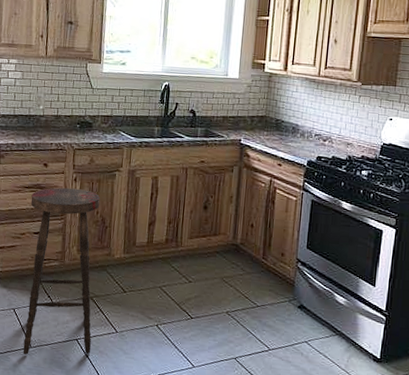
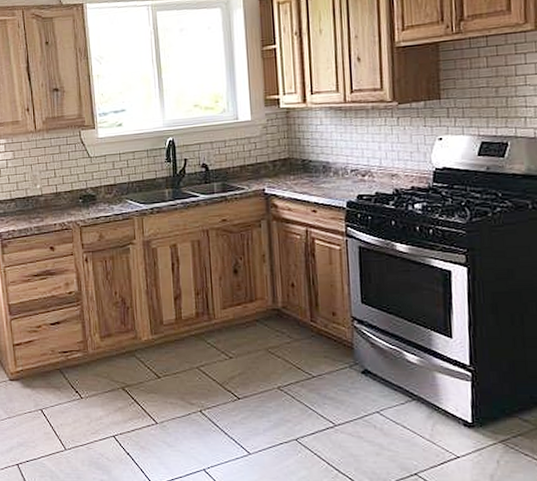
bar stool: present [23,187,101,355] -> none [42,269,131,458]

